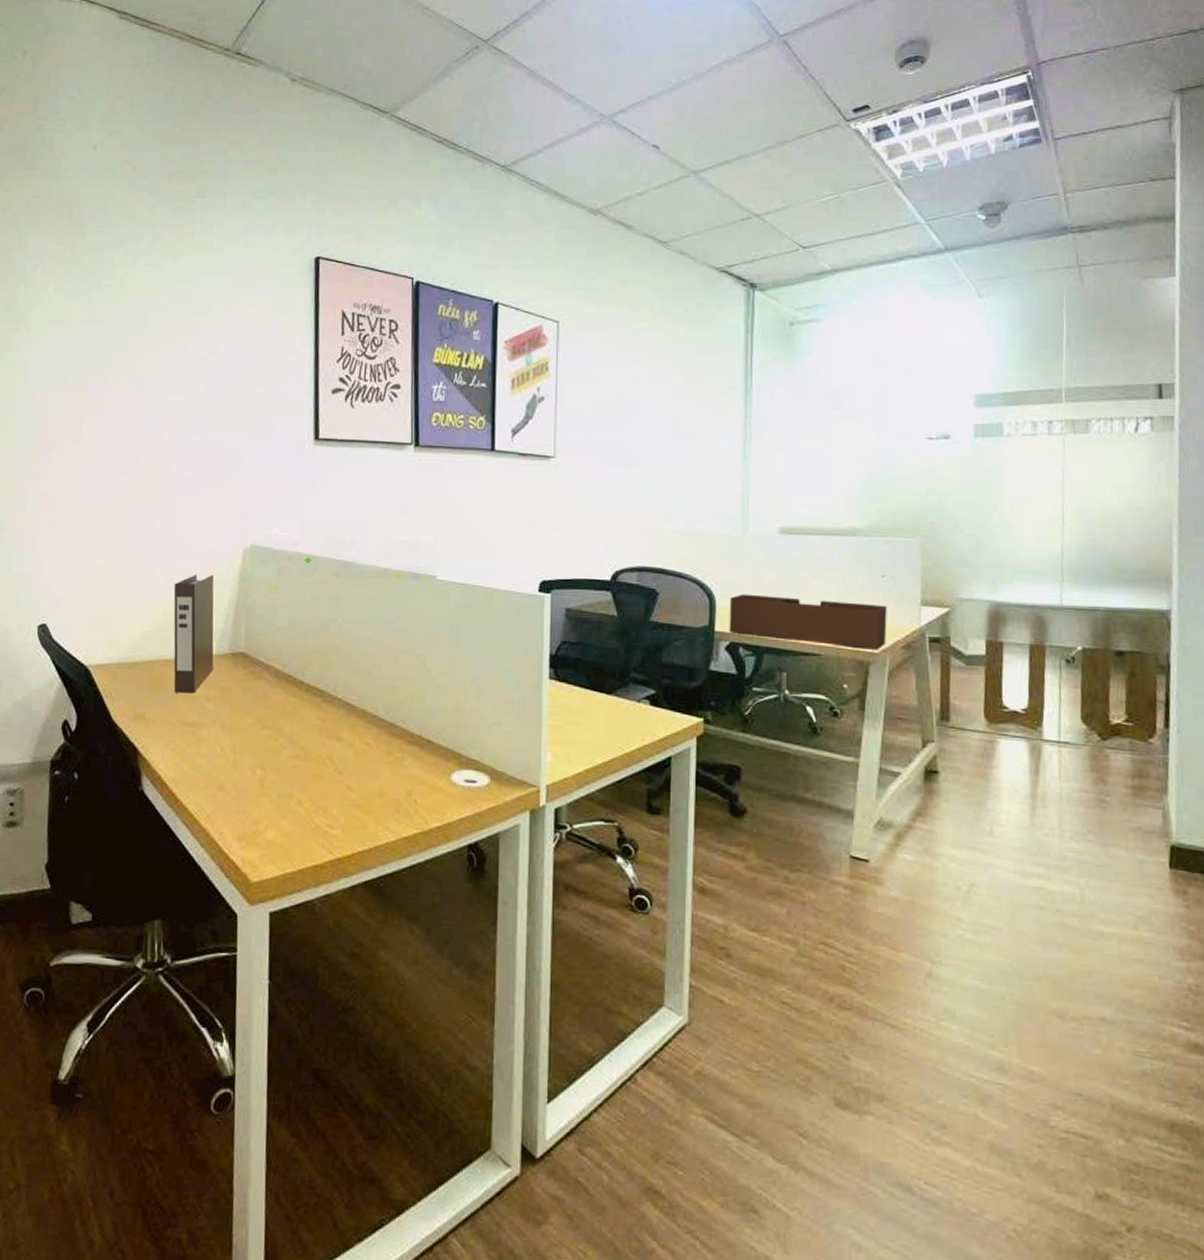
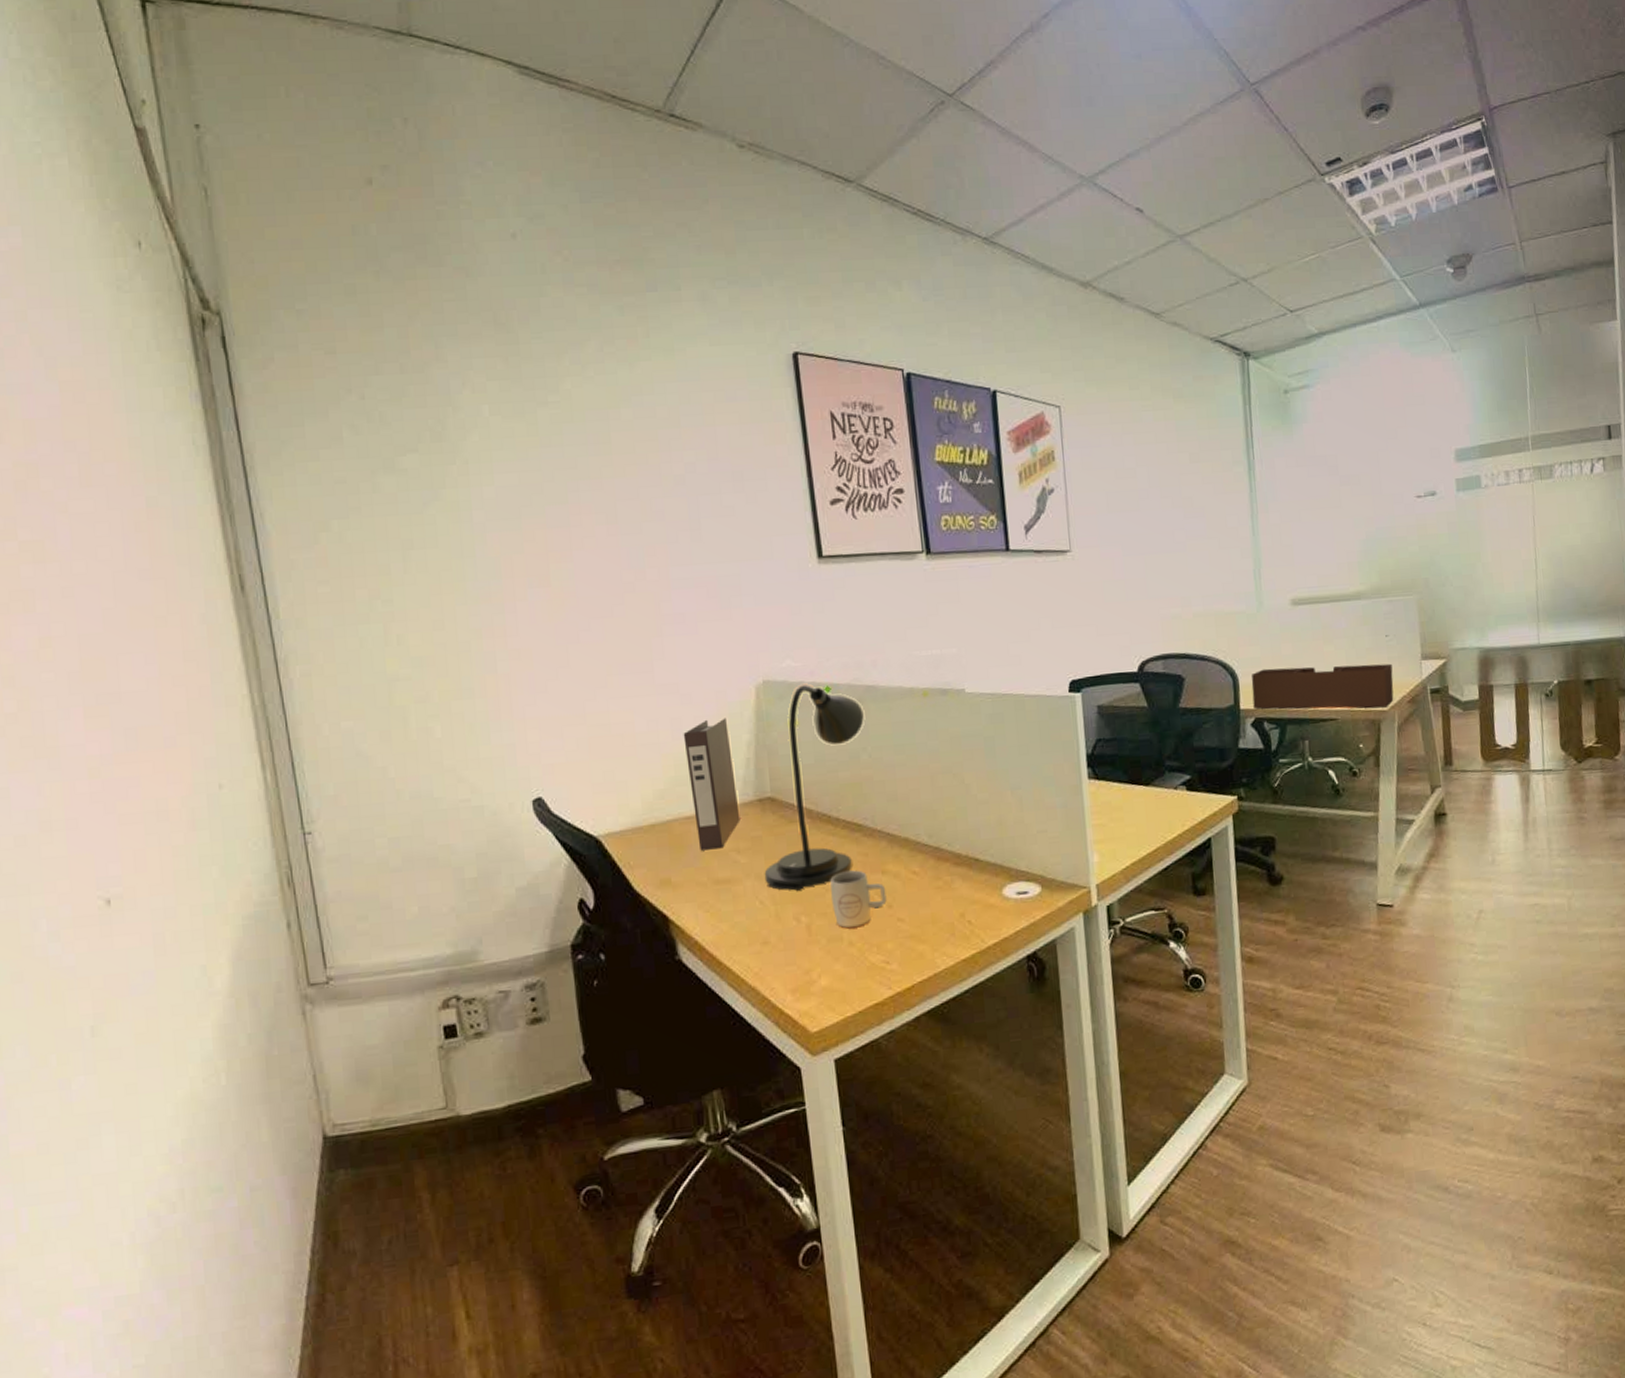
desk lamp: none [228,553,338,744] -> present [764,685,864,891]
mug: none [286,732,339,789] -> present [830,870,887,929]

